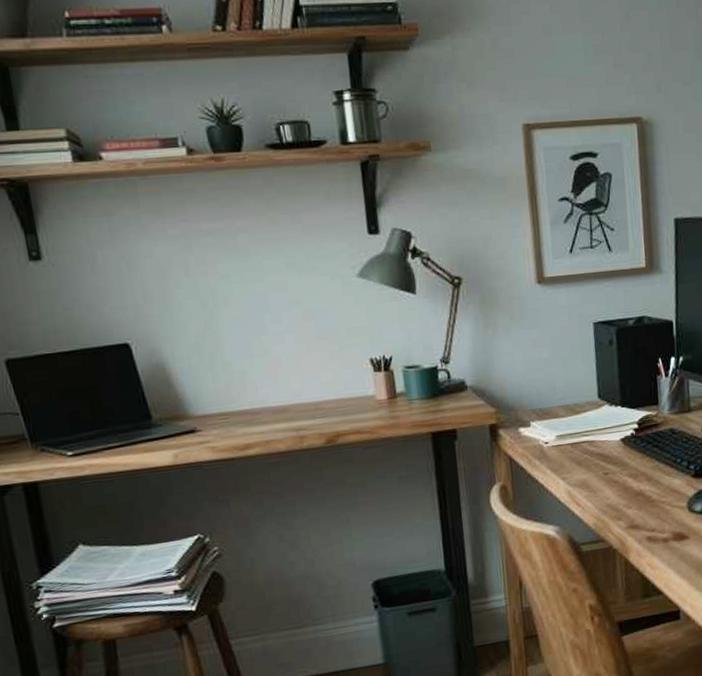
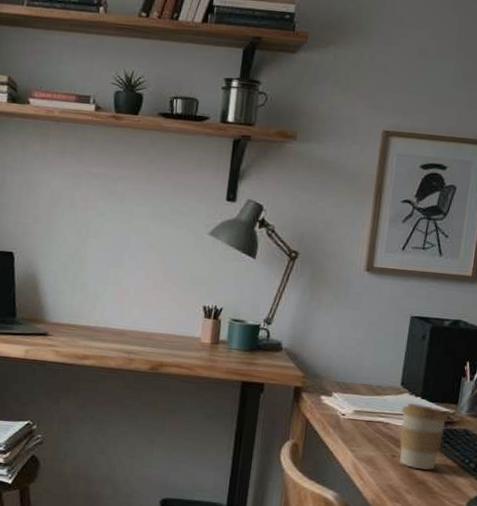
coffee cup: none [604,412,653,481] -> present [399,403,449,470]

